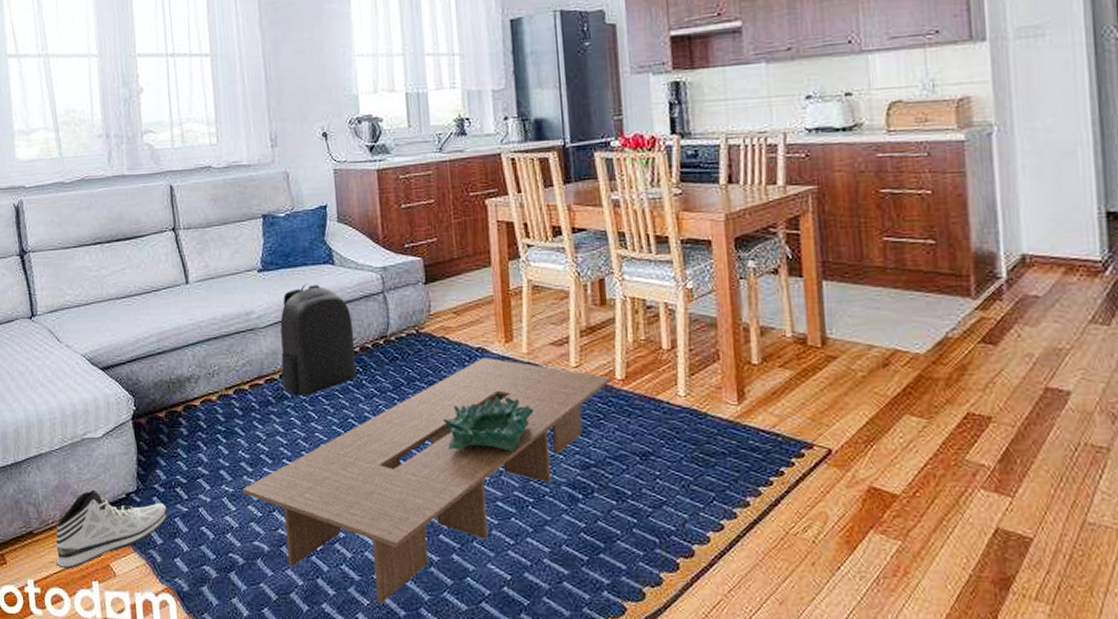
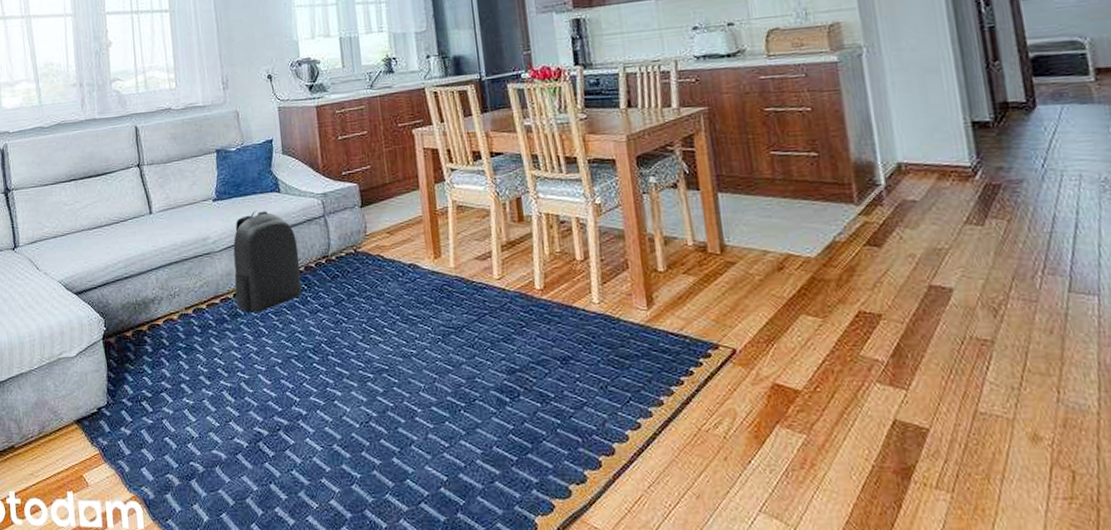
sneaker: present [56,489,169,569] -> none [34,405,136,481]
coffee table: present [242,358,613,603] -> none [201,273,533,506]
decorative bowl: present [442,396,534,452] -> none [380,308,462,360]

